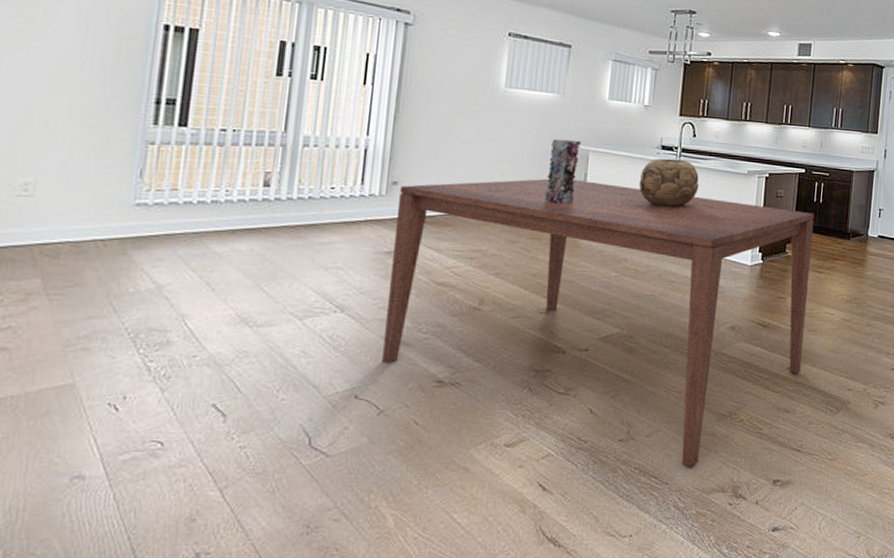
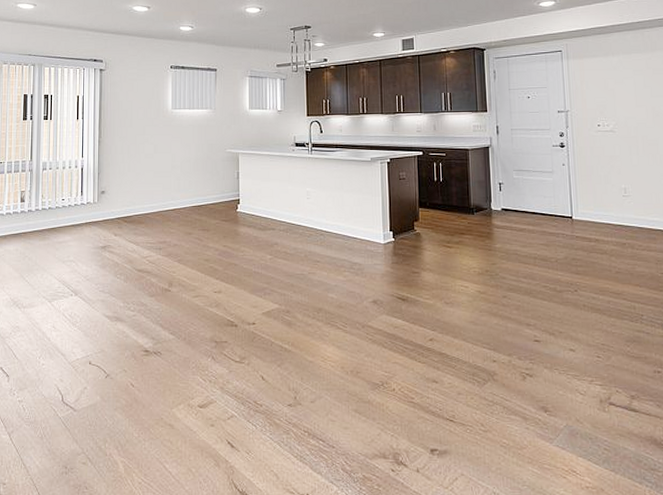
dining table: present [382,178,814,467] -> none [105,178,443,432]
vase: present [545,138,582,204] -> none [209,146,232,200]
decorative bowl: present [638,158,699,208] -> none [280,153,331,197]

